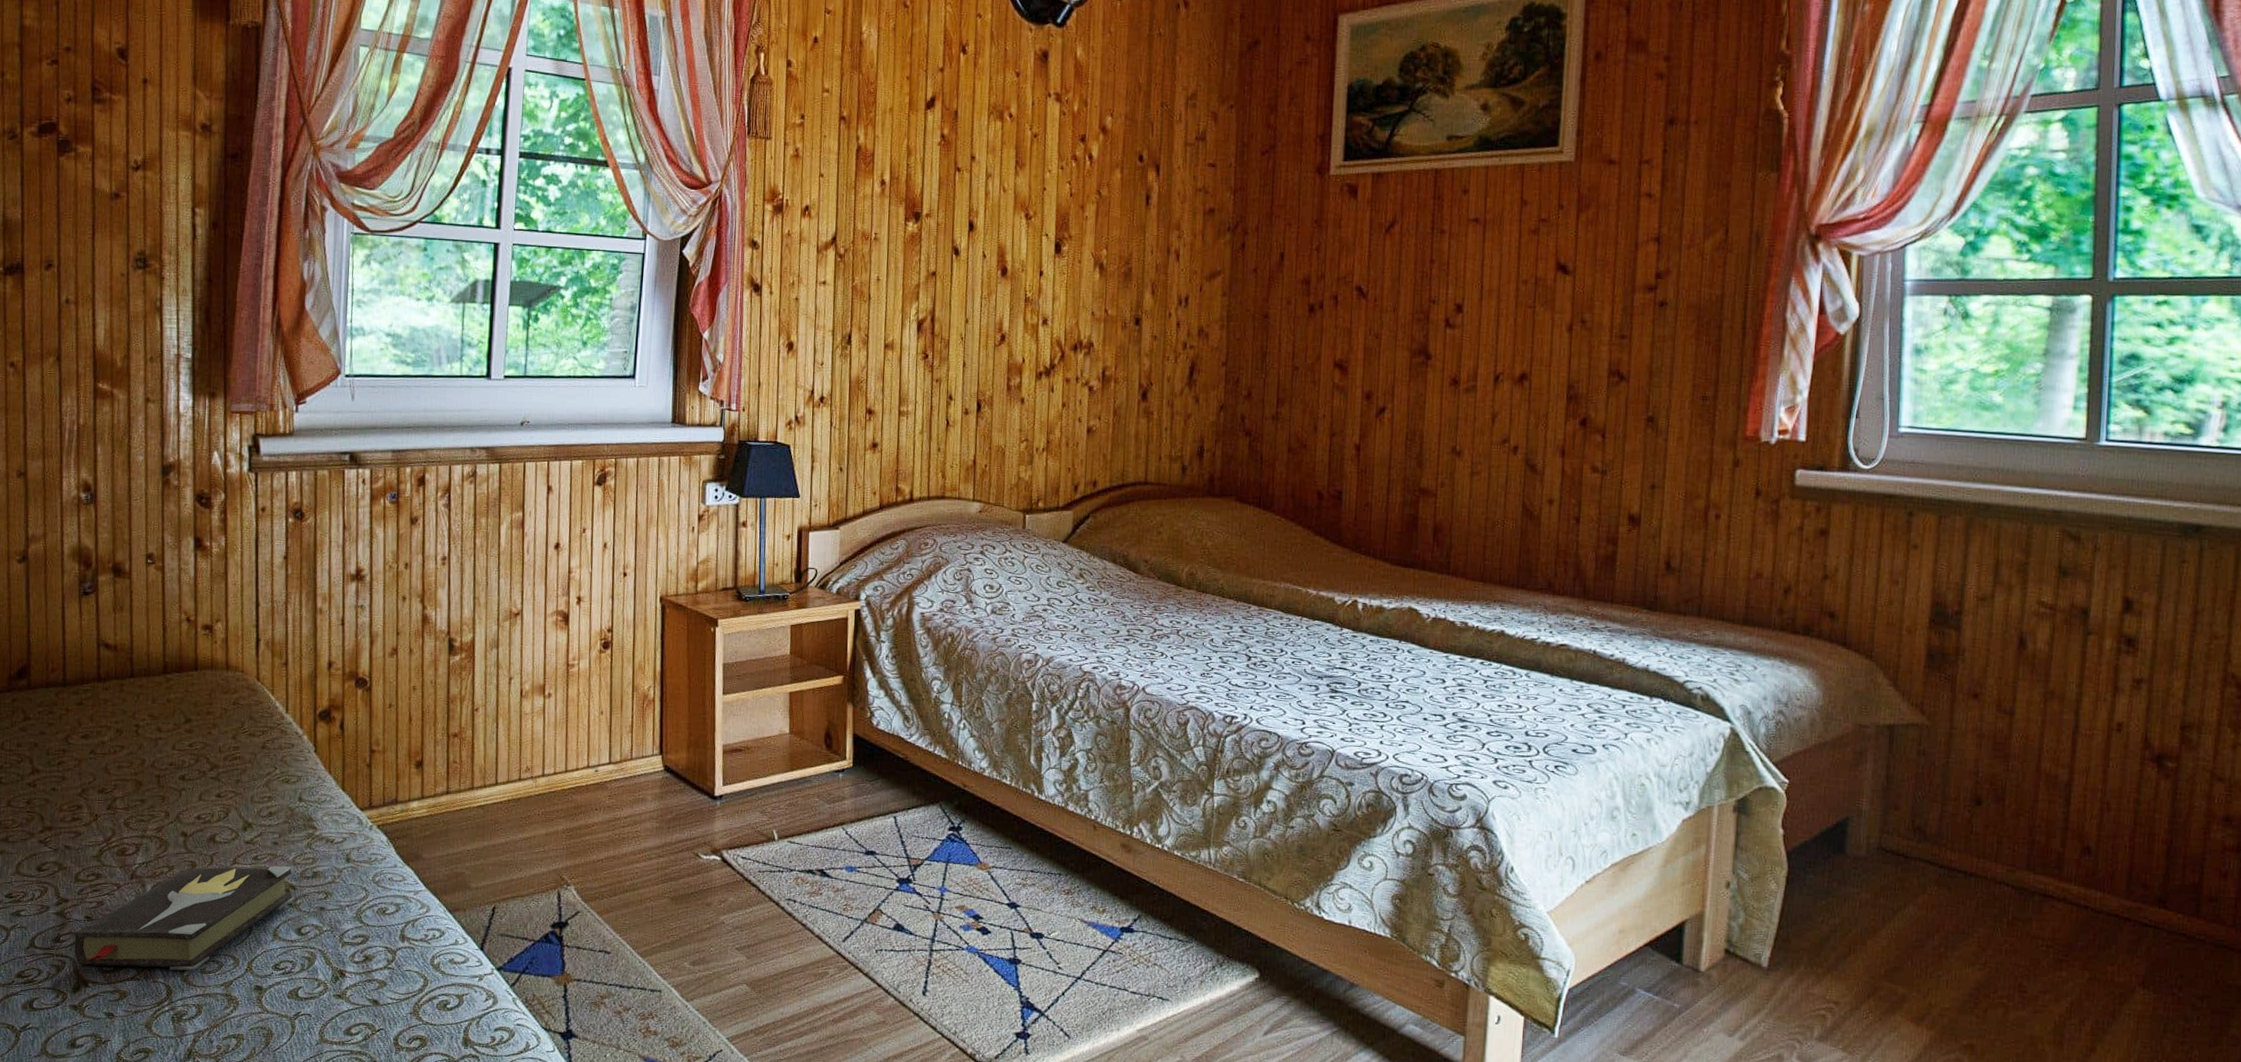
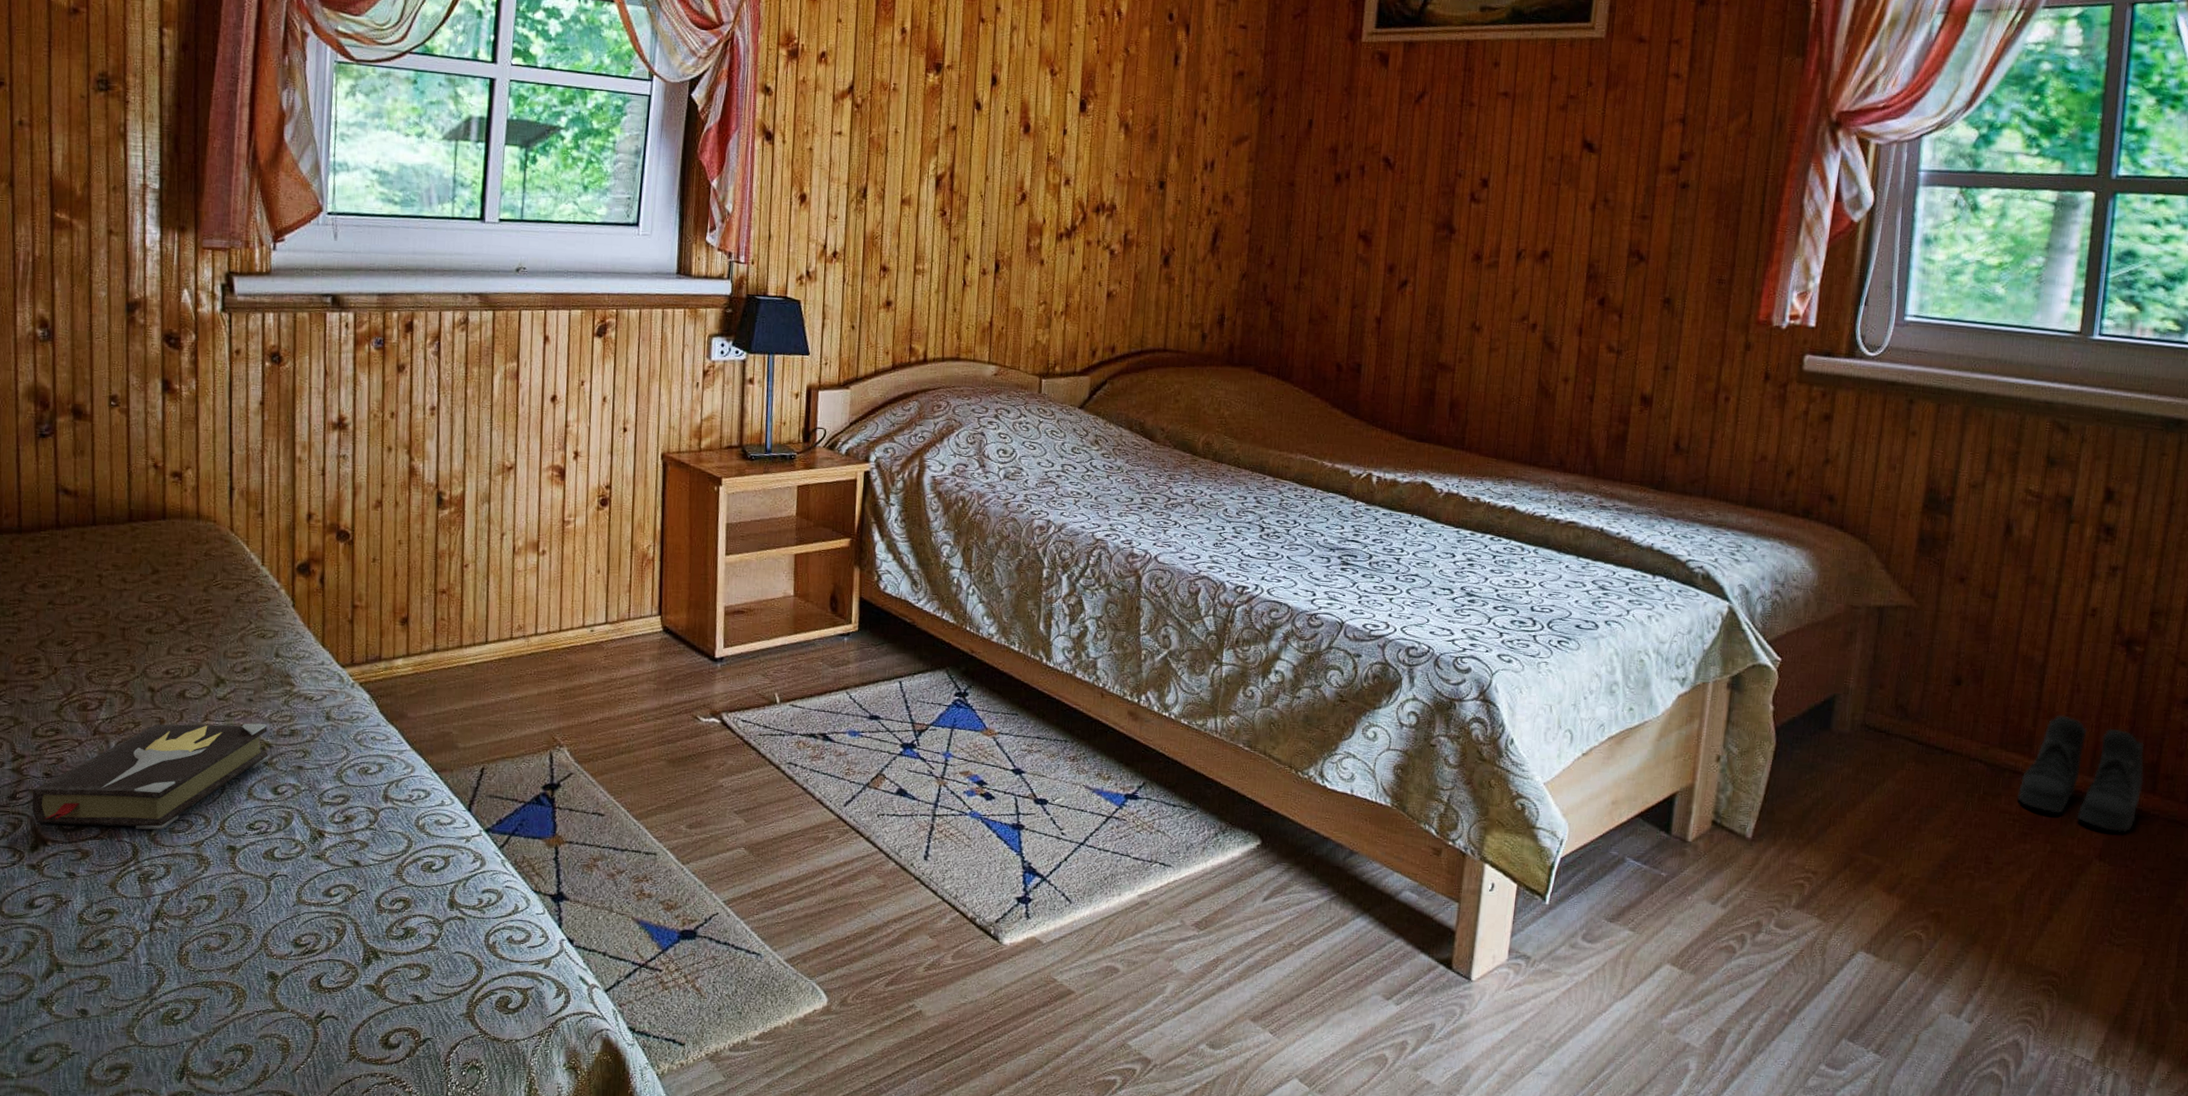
boots: none [2050,835,2186,959] -> present [2017,715,2145,833]

